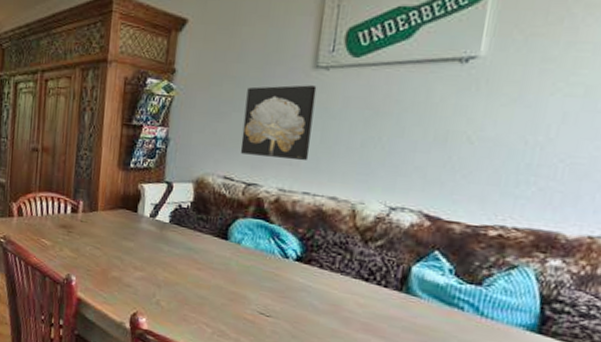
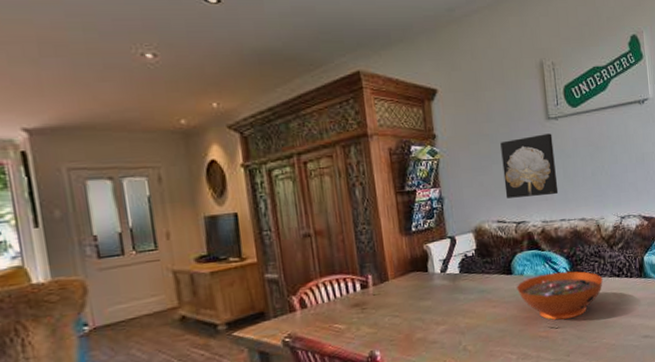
decorative bowl: none [229,249,344,312] -> present [517,271,603,320]

